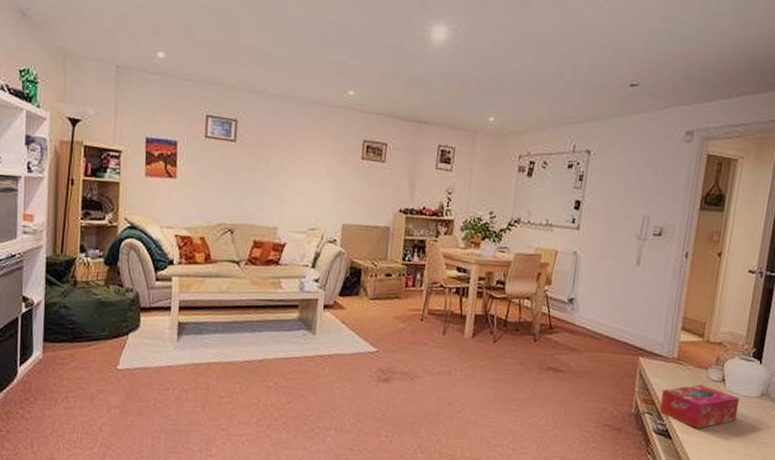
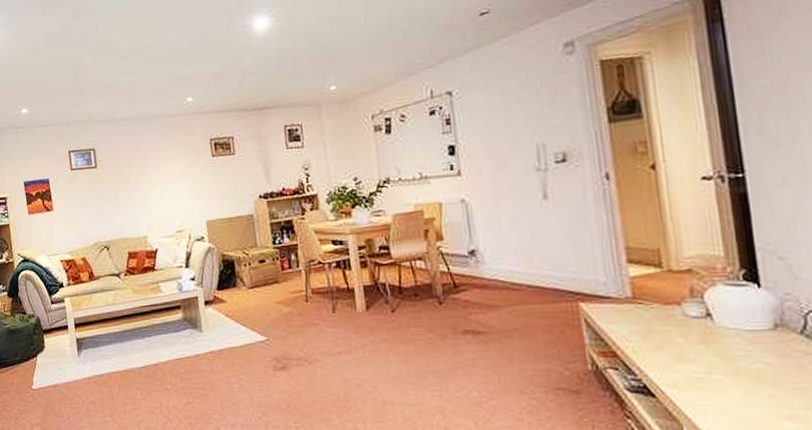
tissue box: present [659,384,740,429] -> none [624,324,745,380]

